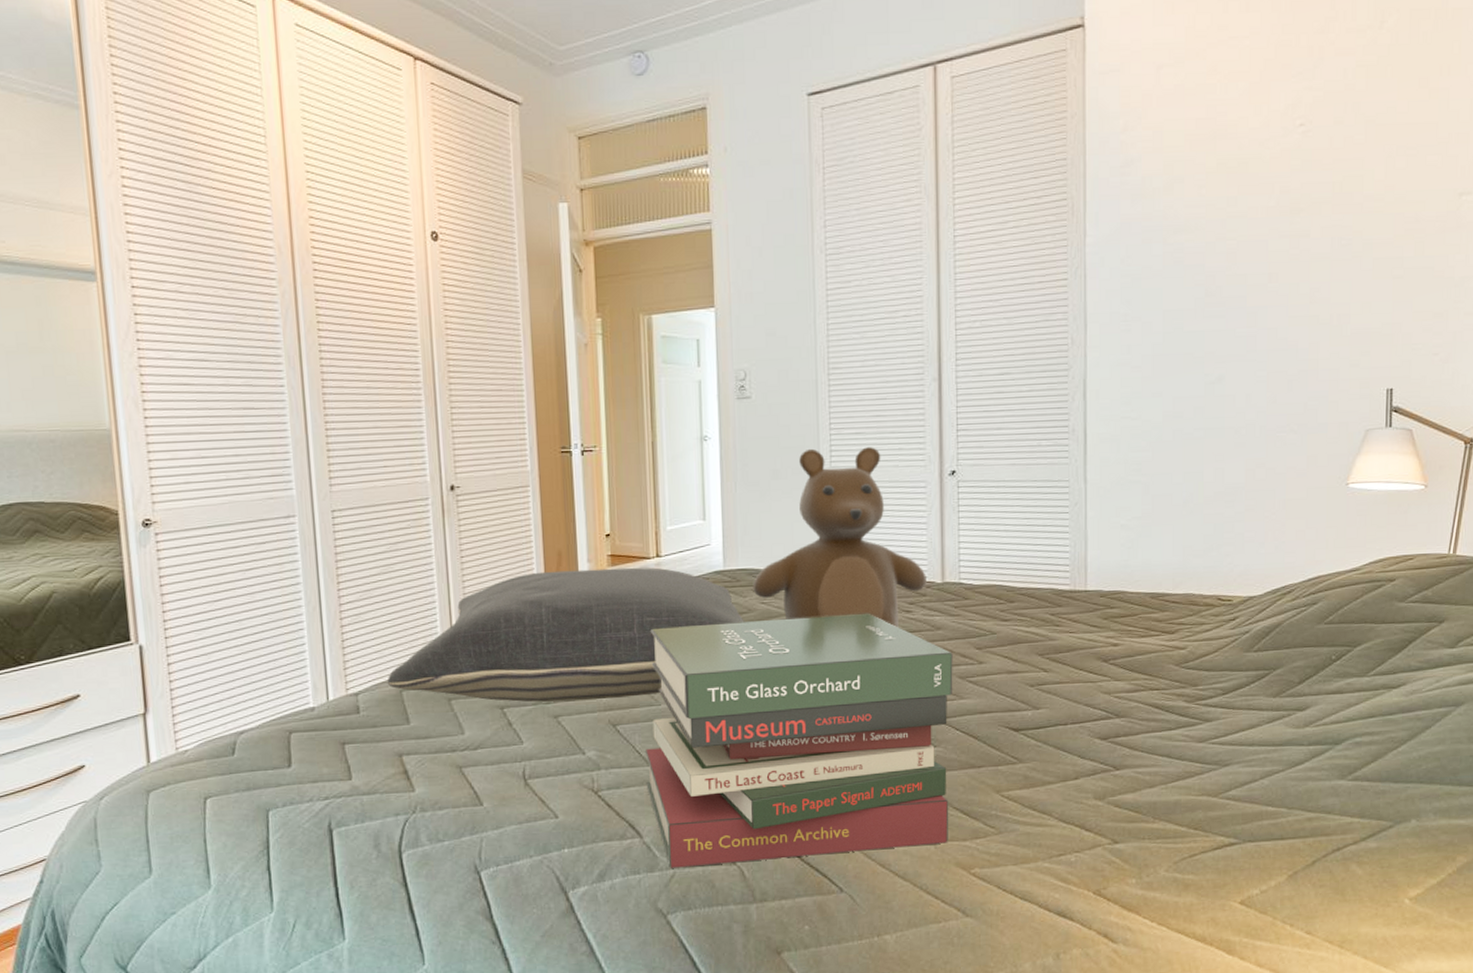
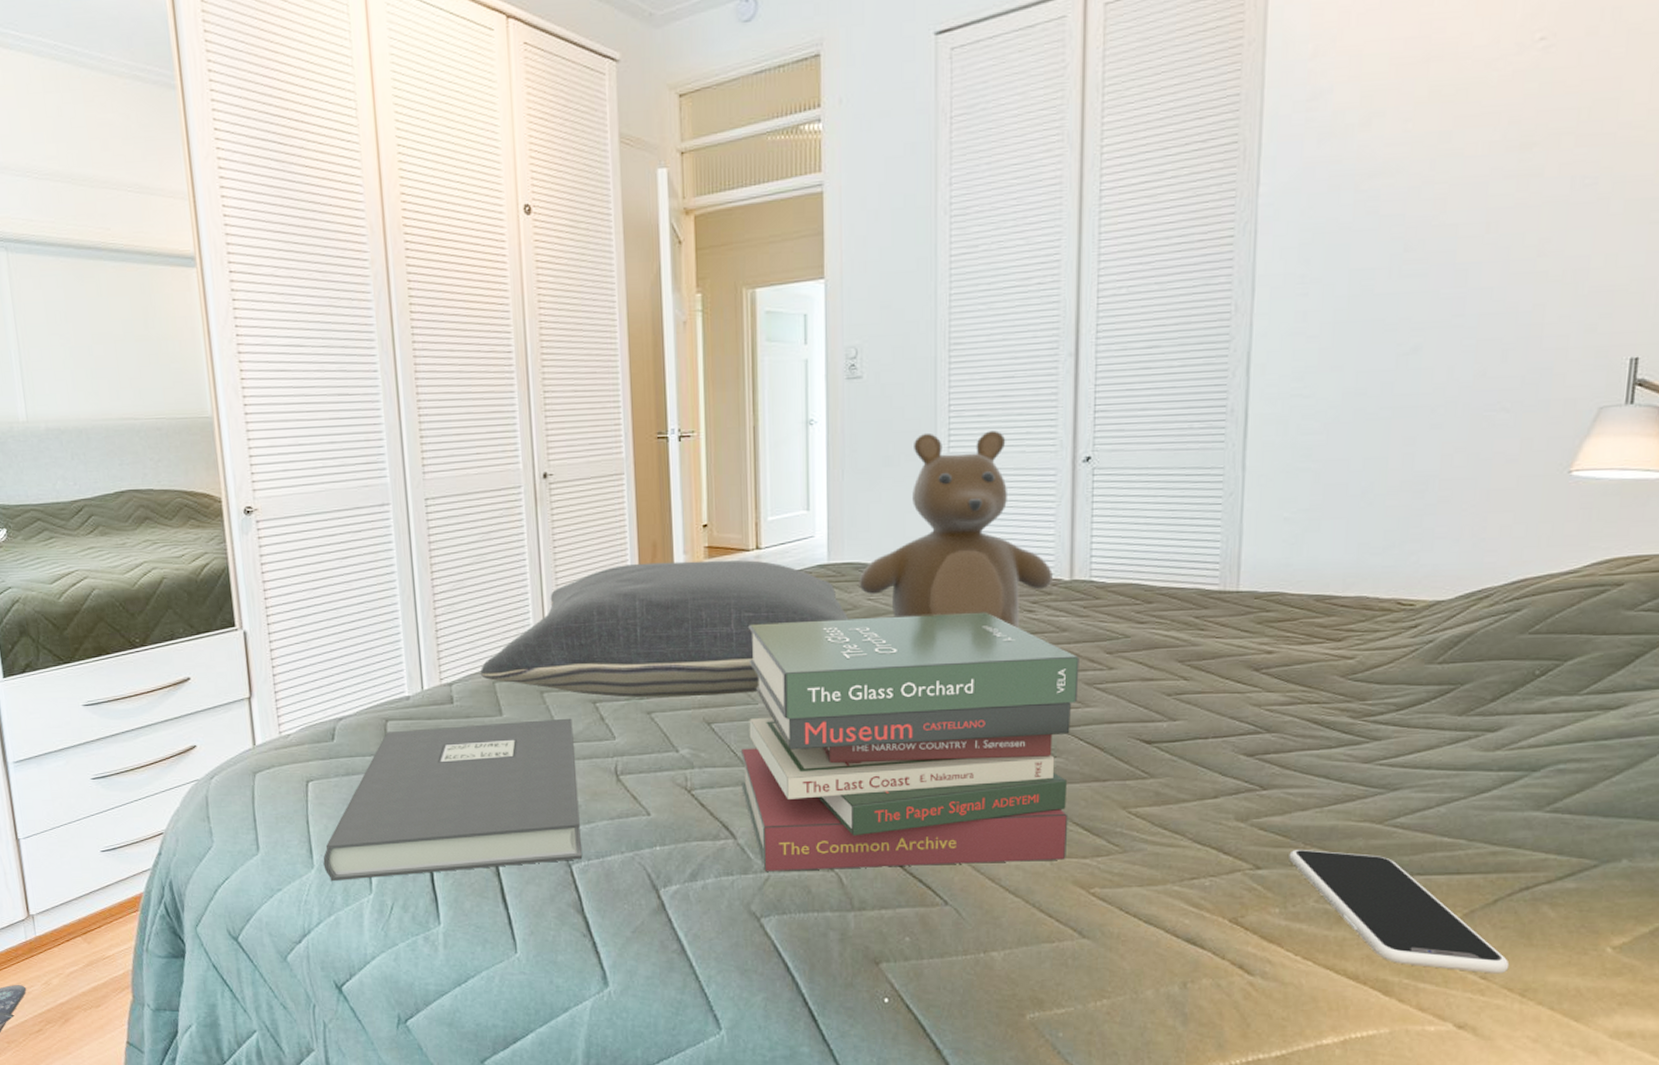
book: none [221,724,490,902] -> present [323,718,582,882]
smartphone: none [1141,823,1329,929] -> present [1289,849,1510,974]

